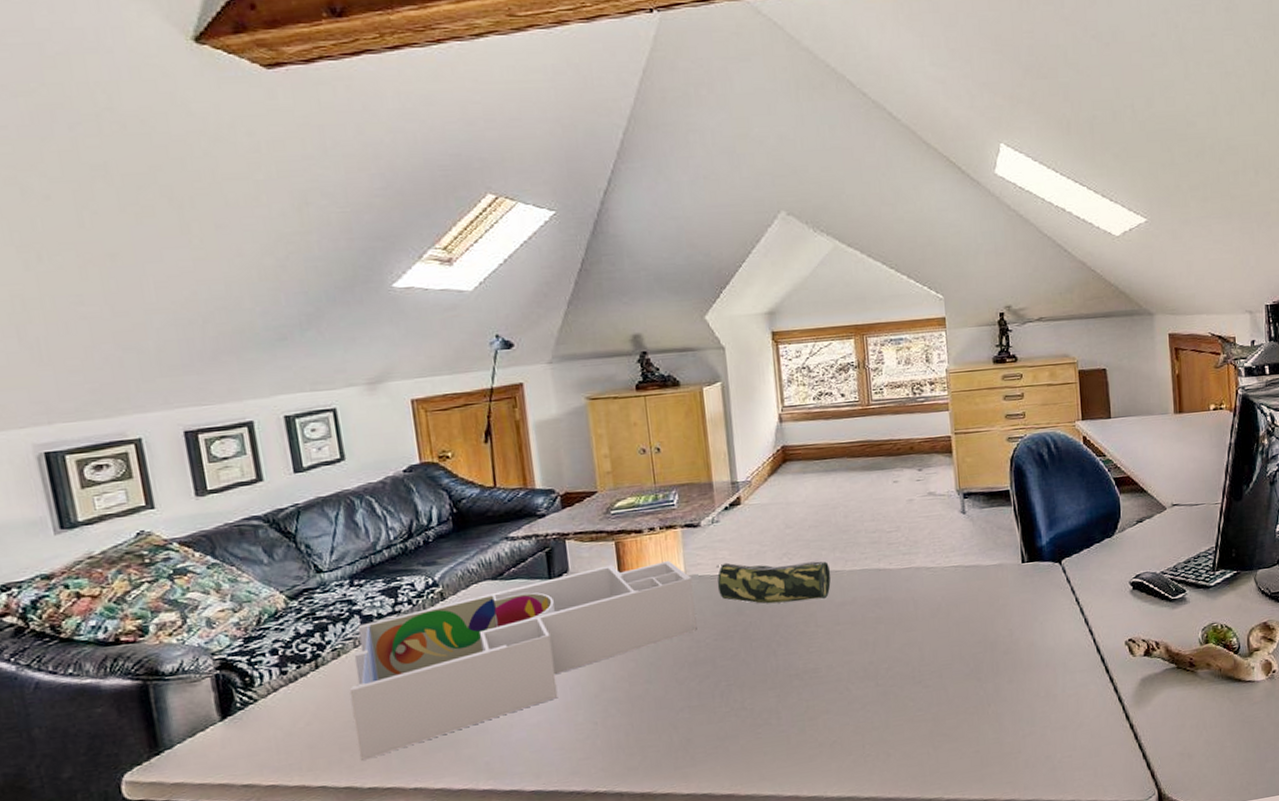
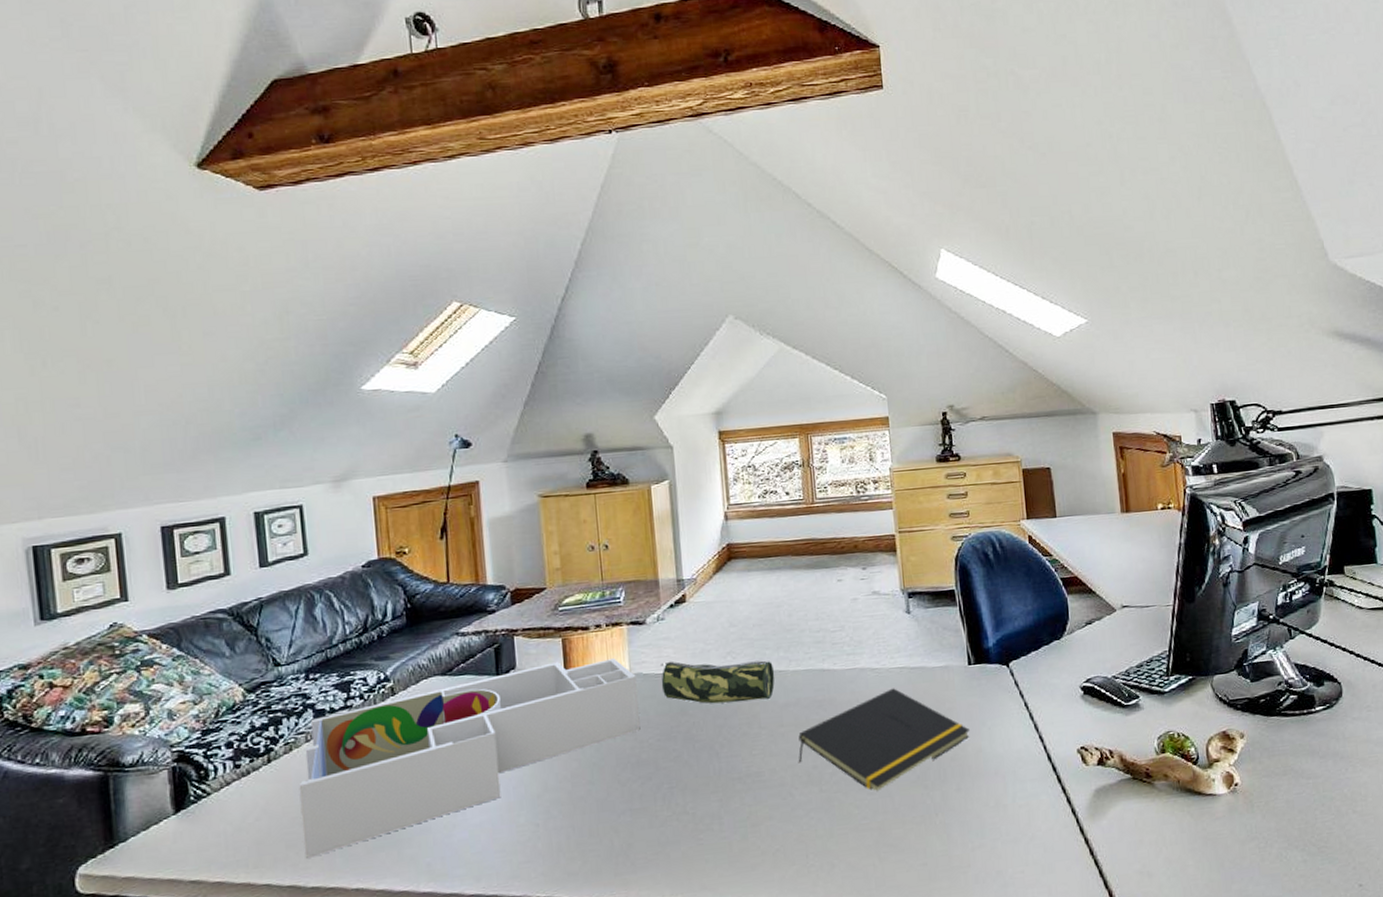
notepad: none [855,586,1022,684] -> present [798,688,970,791]

